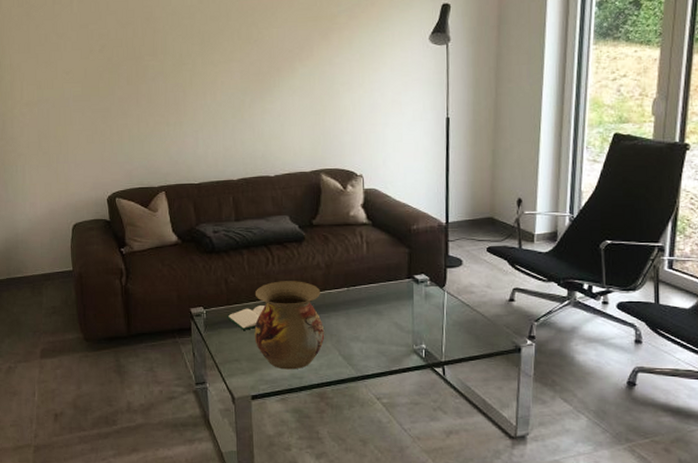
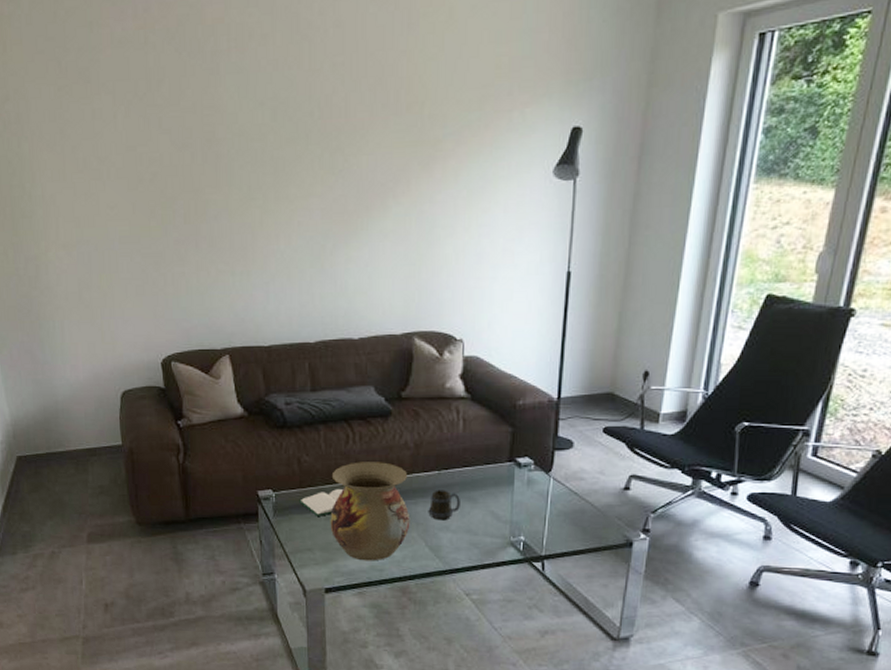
mug: none [340,304,368,331] -> present [428,490,460,519]

